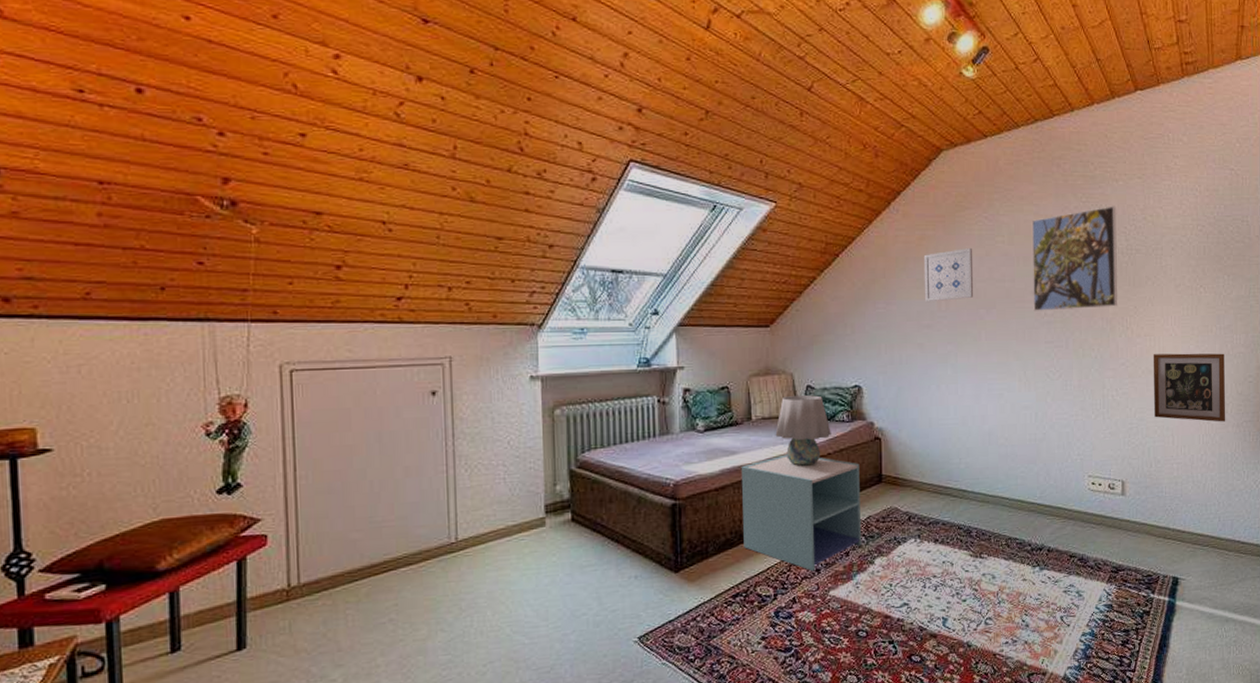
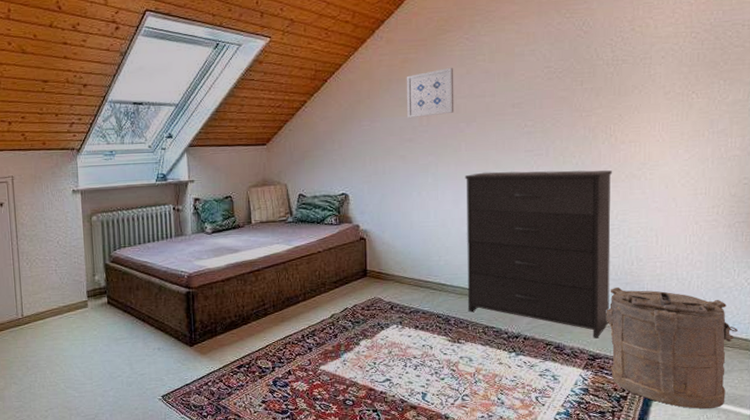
nightstand: present [740,454,861,572] -> none [243,252,348,350]
table lamp: present [775,395,831,466] -> none [272,202,321,262]
dresser: none [985,364,1131,548] -> present [464,170,613,339]
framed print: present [1031,206,1117,311] -> none [513,19,602,123]
laundry hamper: none [1128,492,1249,622] -> present [607,287,737,410]
picture frame: present [1153,353,1226,422] -> none [637,156,717,223]

